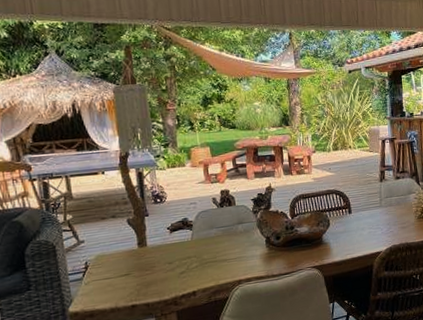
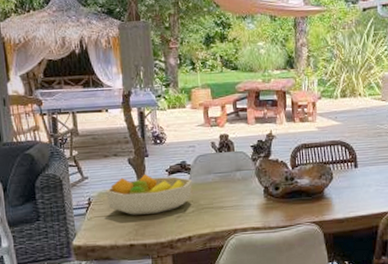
fruit bowl: none [104,233,195,276] -> present [106,175,193,215]

